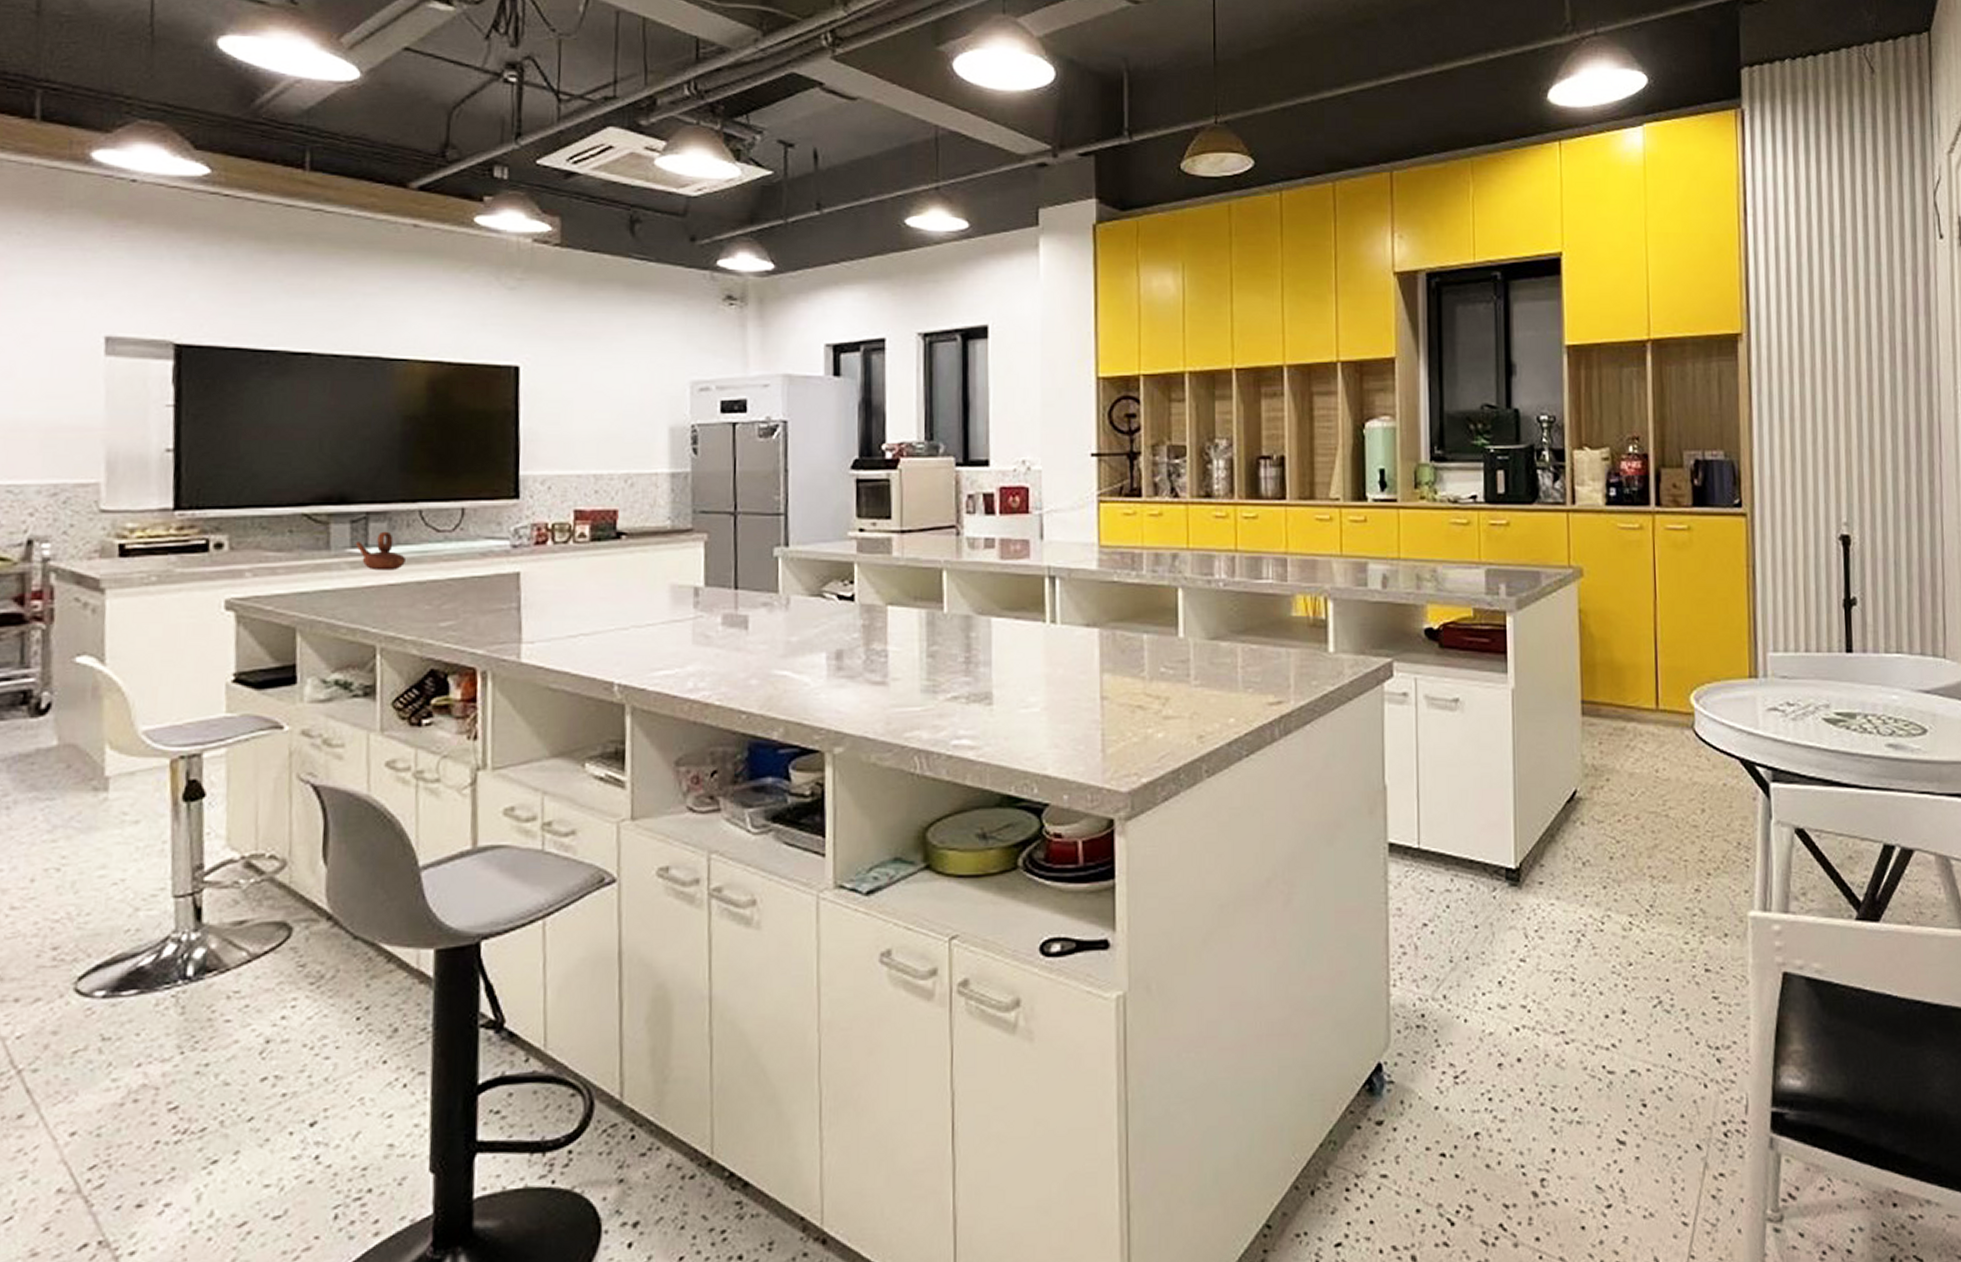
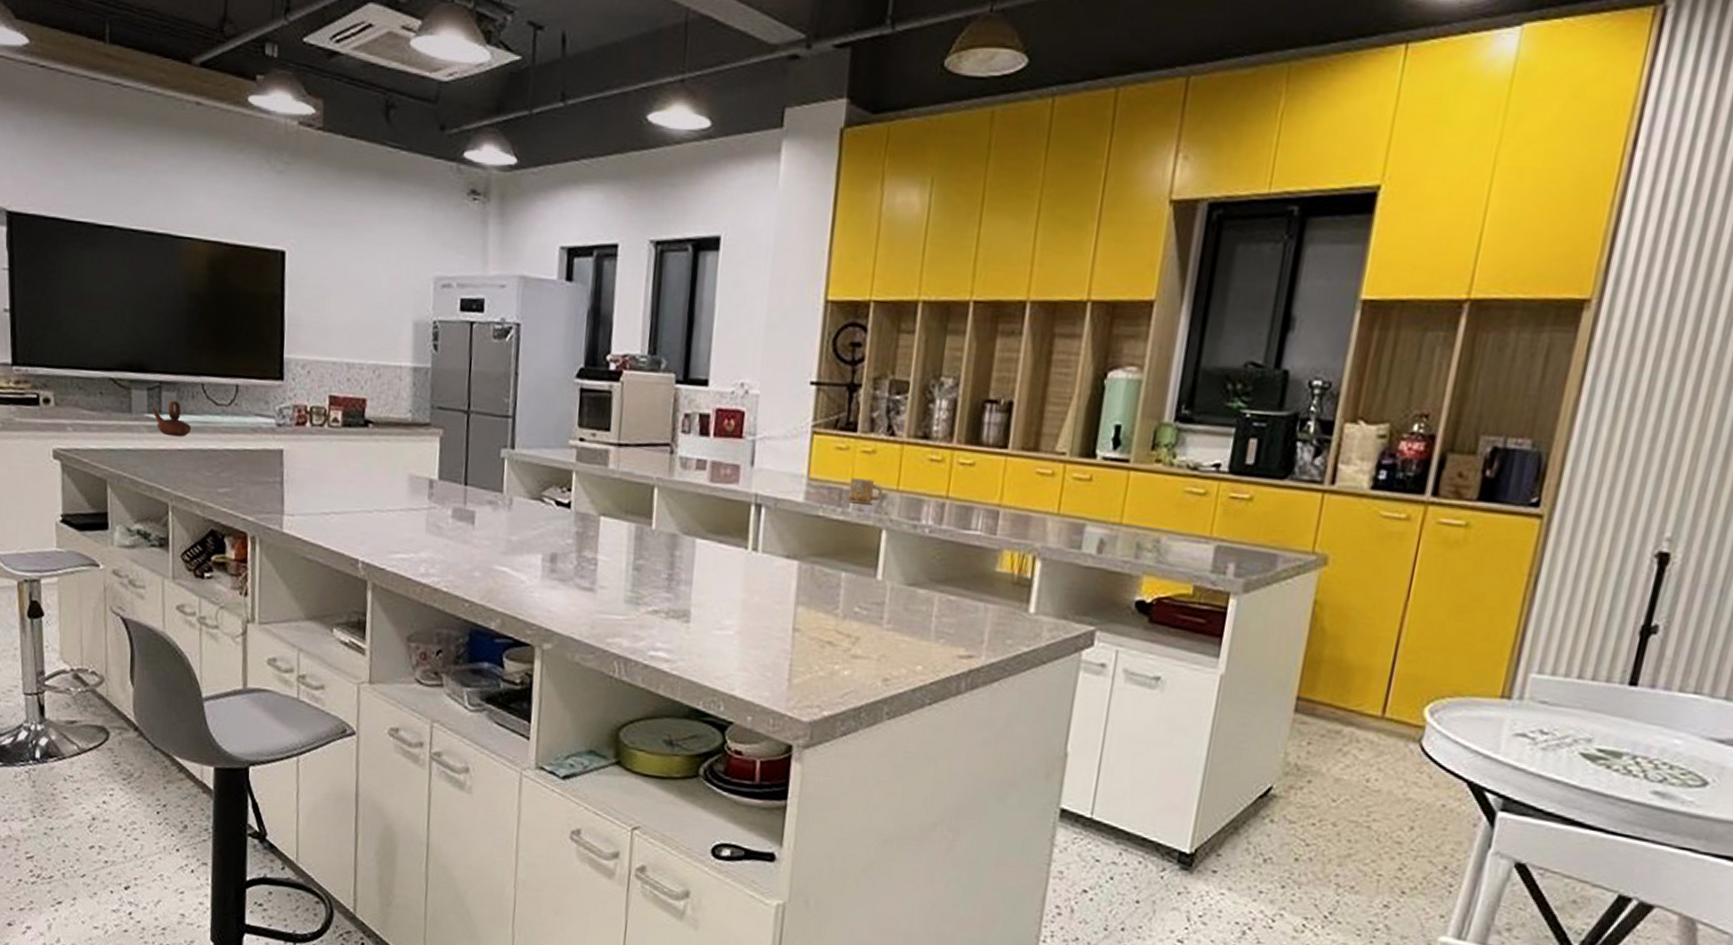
mug: none [1141,541,1174,566] -> present [848,478,883,505]

